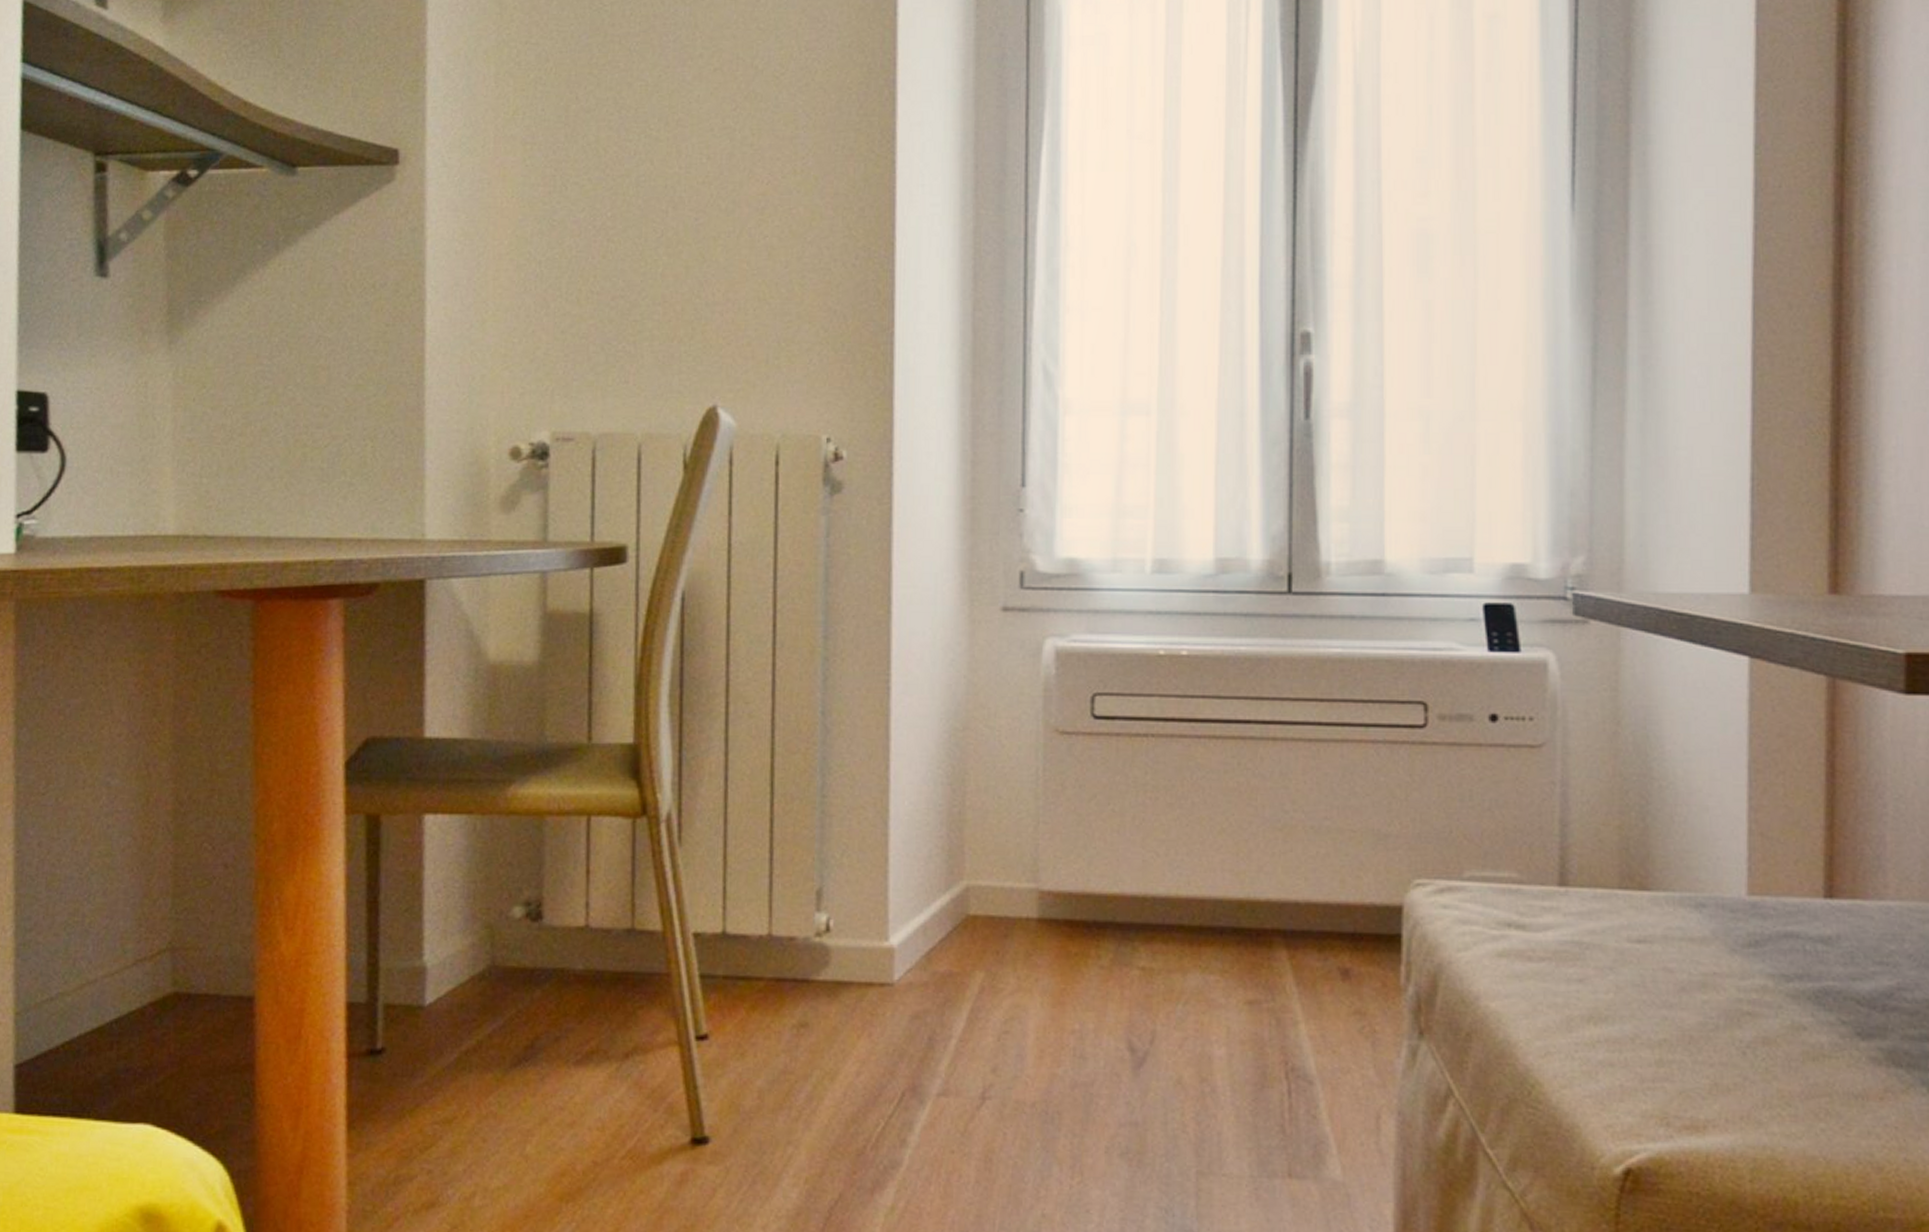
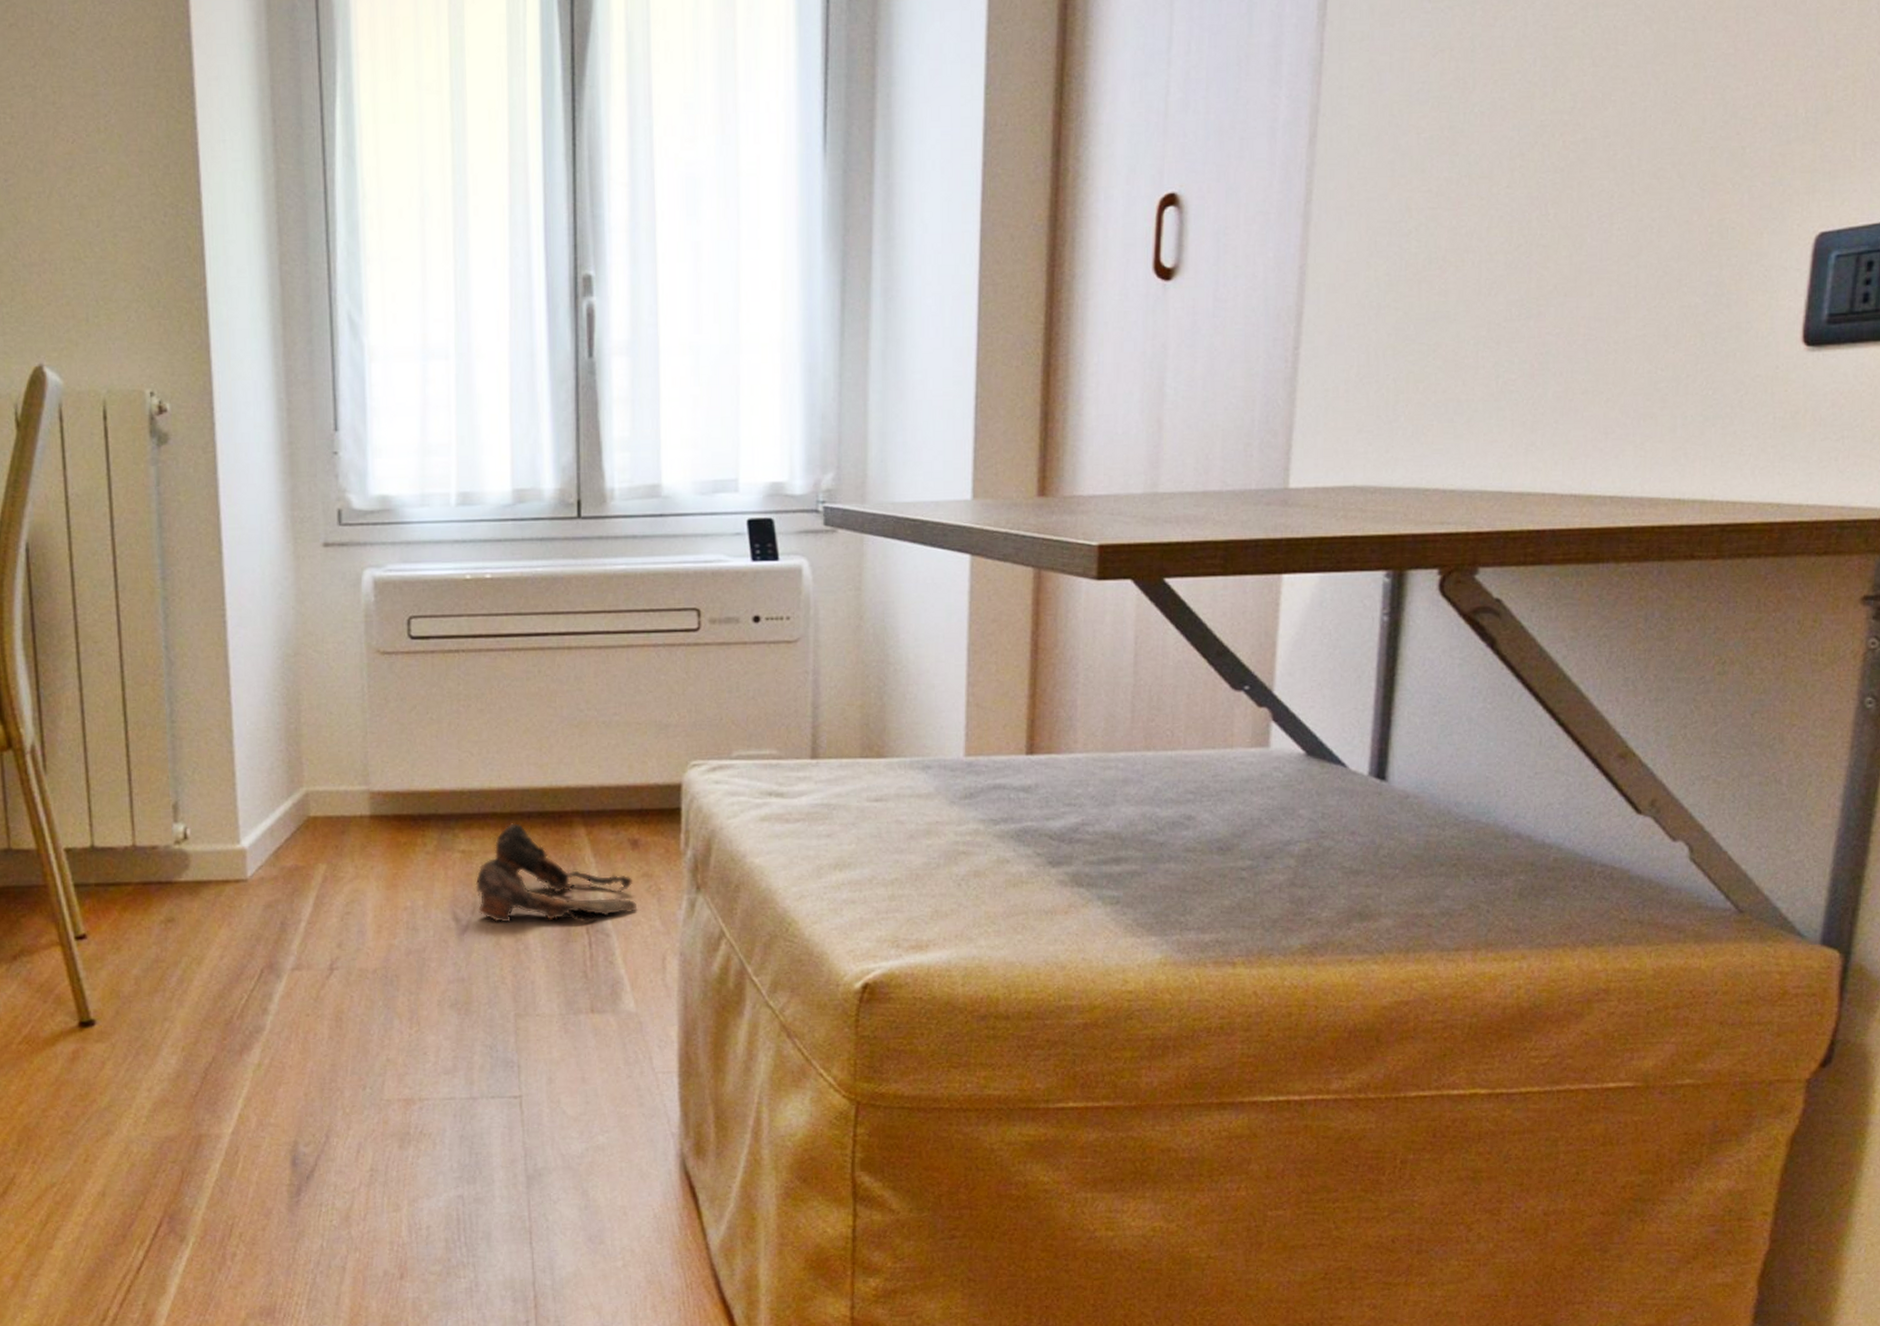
shoes: none [1155,939,1346,1065] -> present [475,823,637,924]

